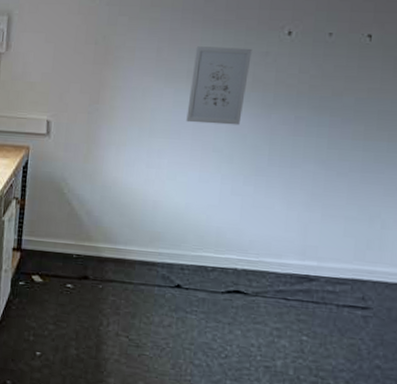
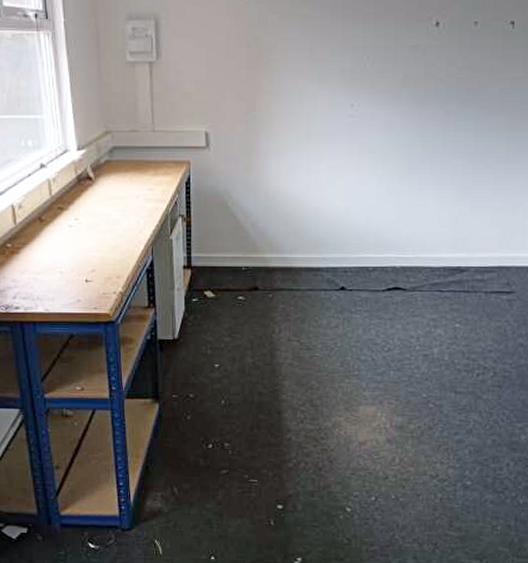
wall art: present [186,46,252,125] -> none [342,42,402,125]

